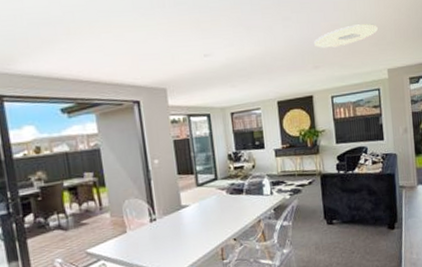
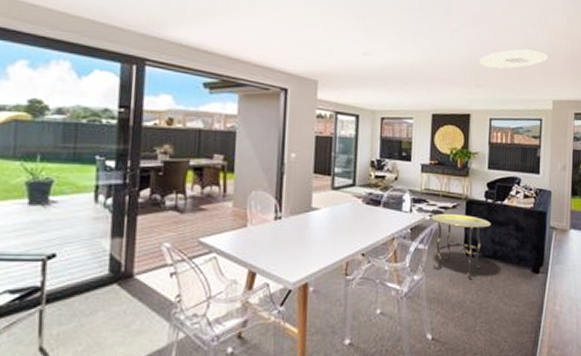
side table: none [290,188,346,244] -> present [431,213,491,278]

